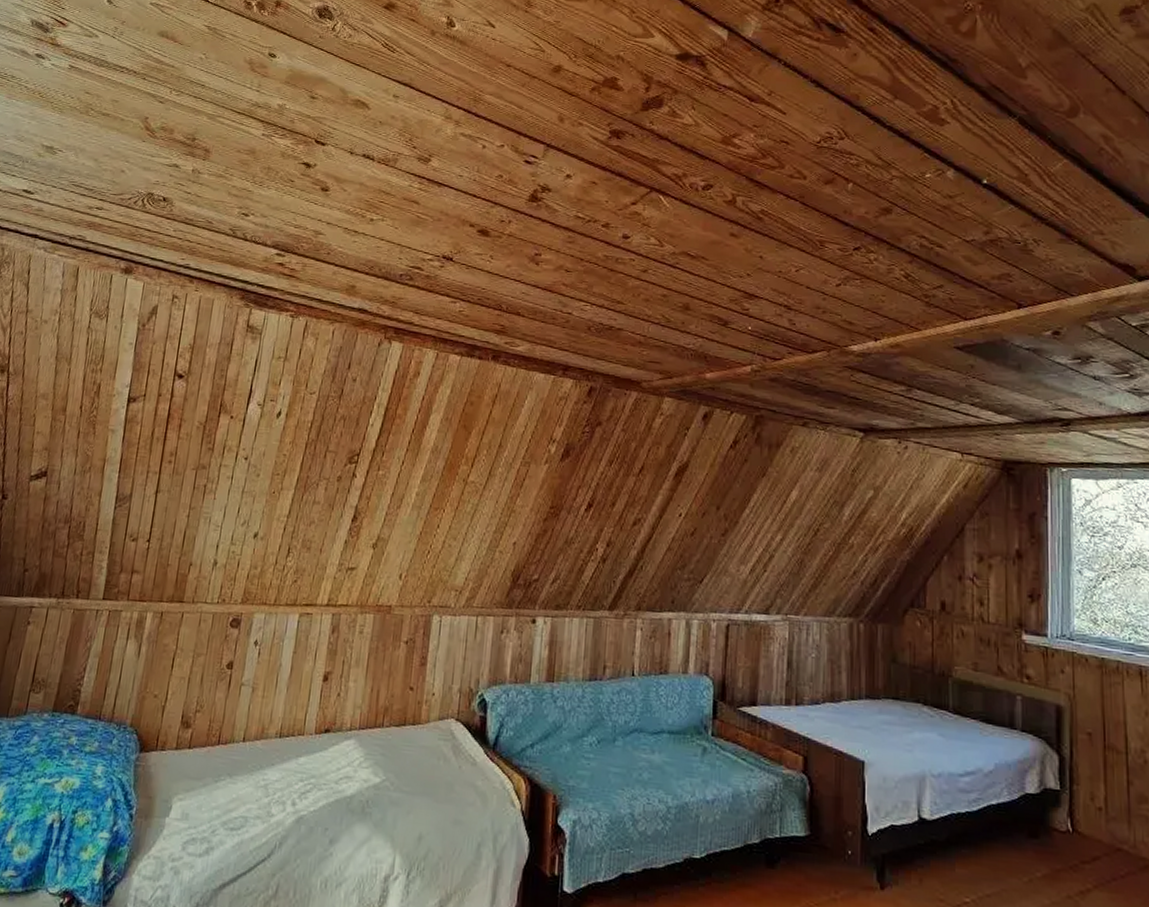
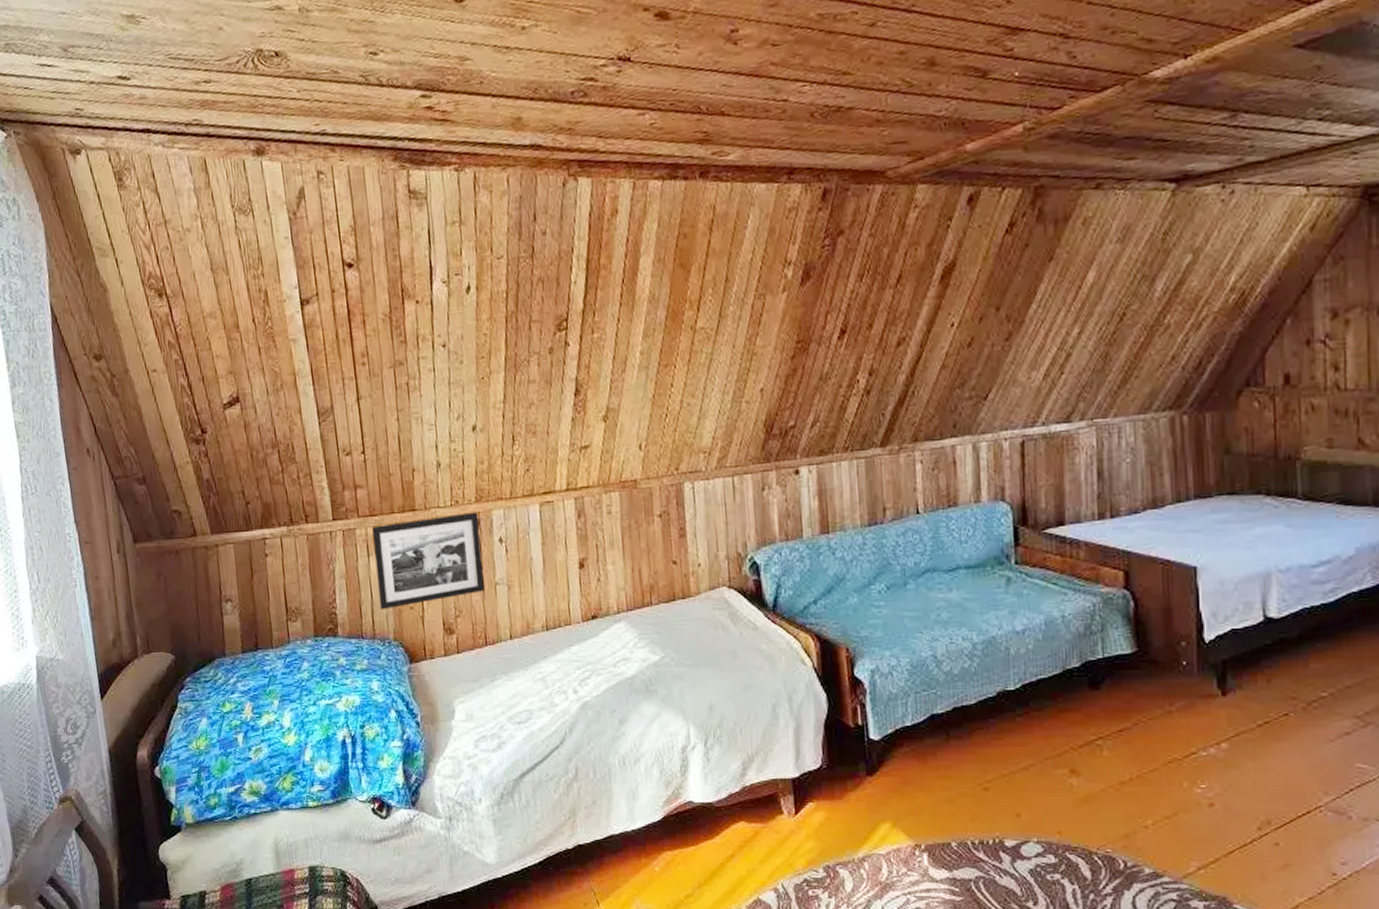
picture frame: none [124,611,241,694] -> present [372,512,485,610]

